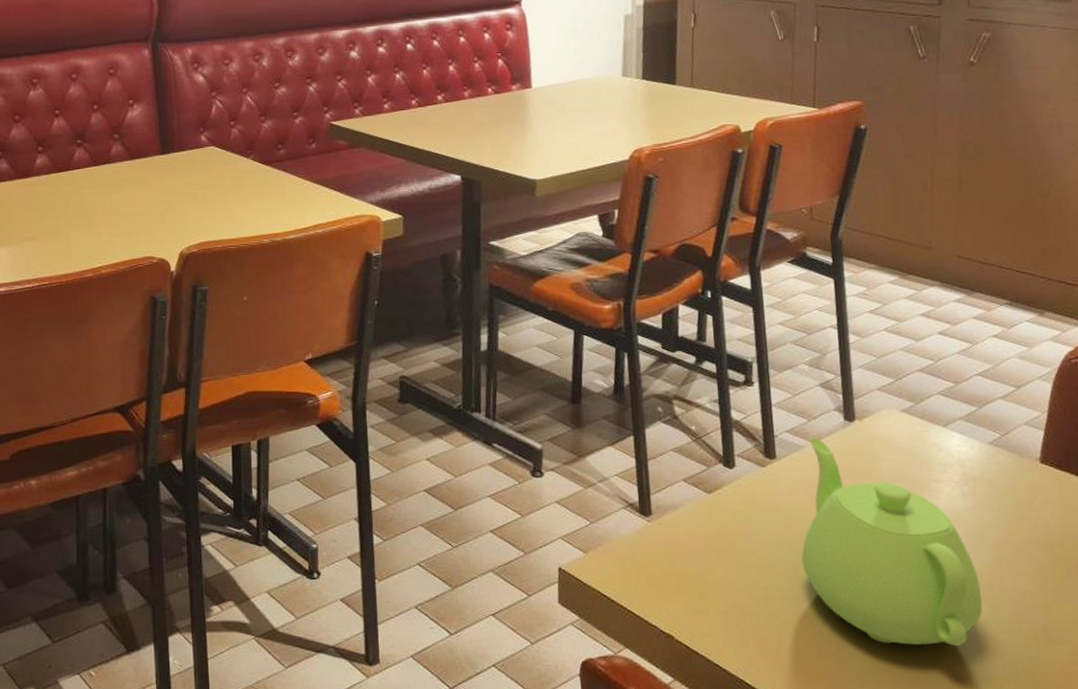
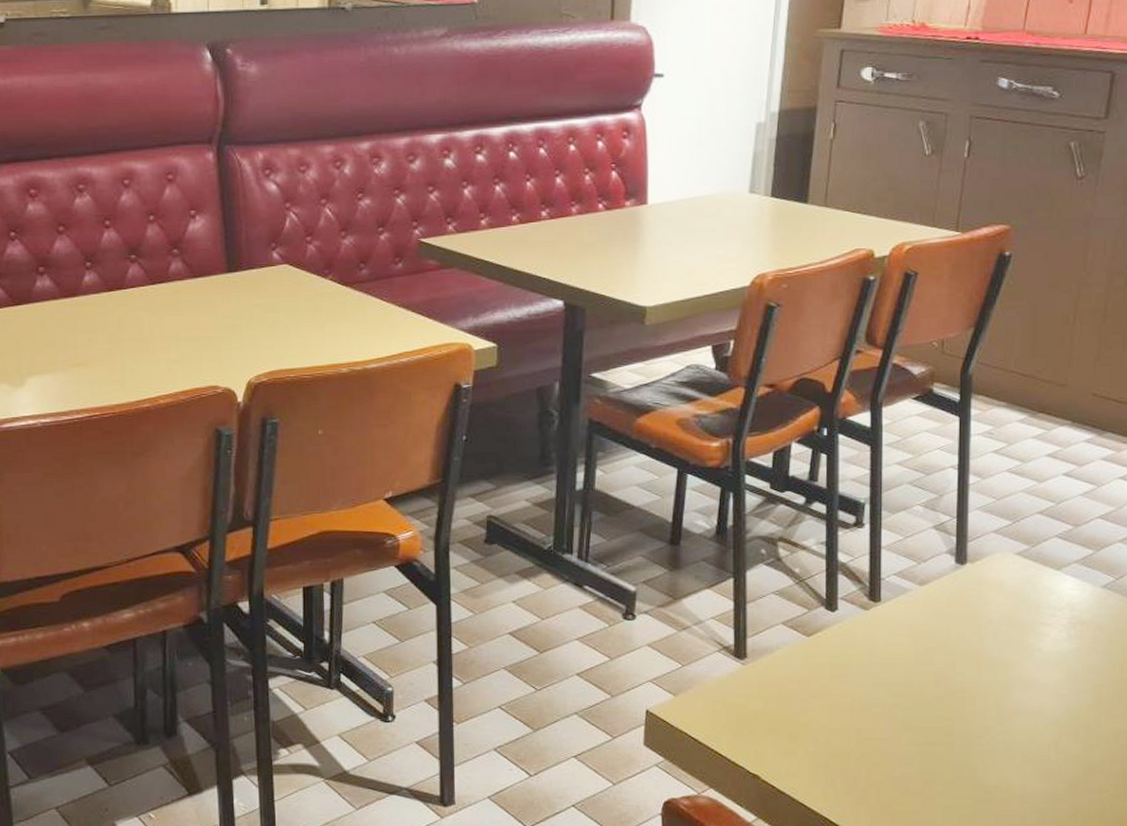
teapot: present [801,437,983,646] -> none [897,580,1077,784]

